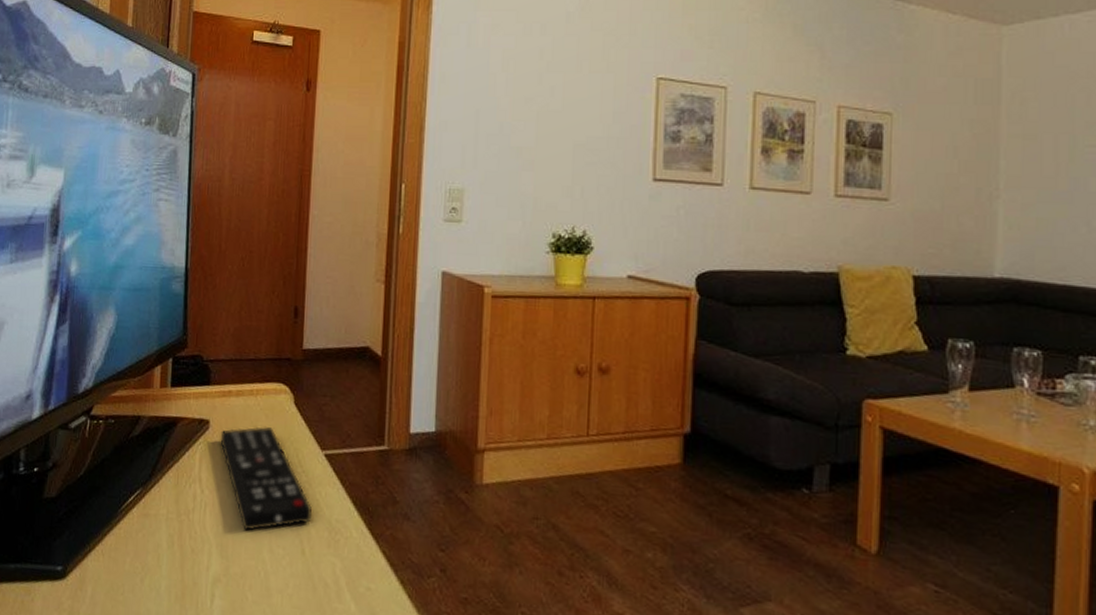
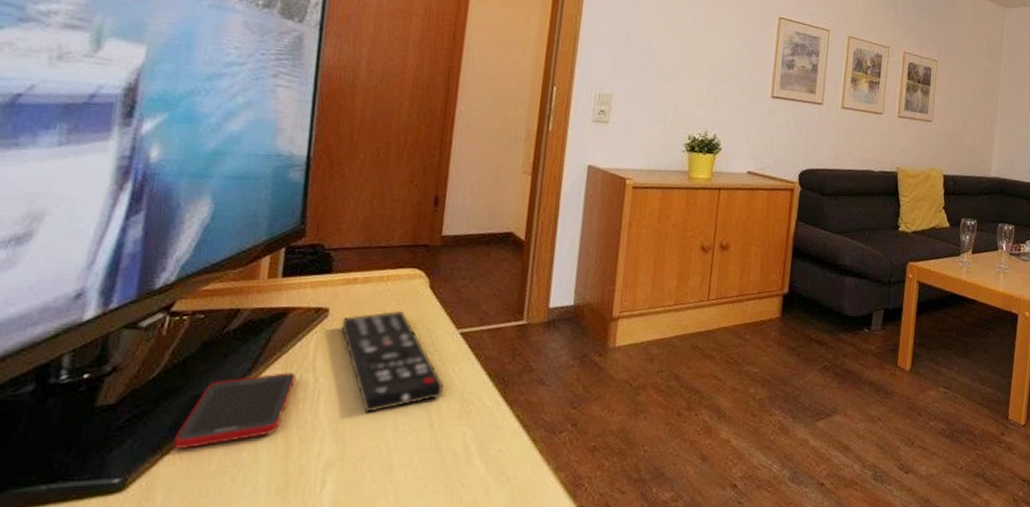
cell phone: none [97,481,186,546] -> present [173,372,296,449]

